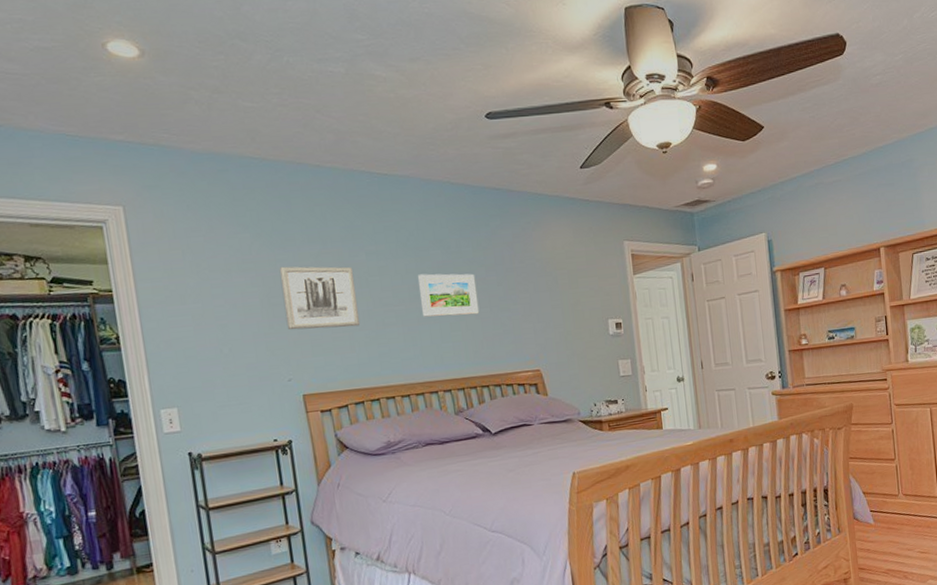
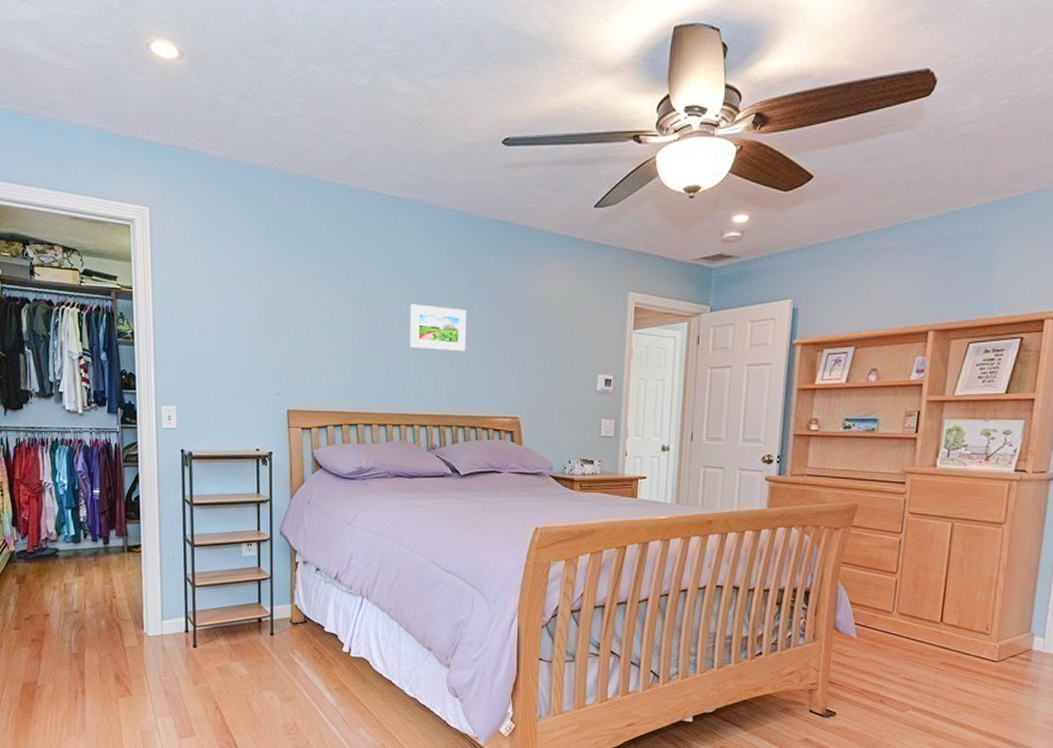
wall art: present [279,266,361,330] -> none [280,281,349,350]

